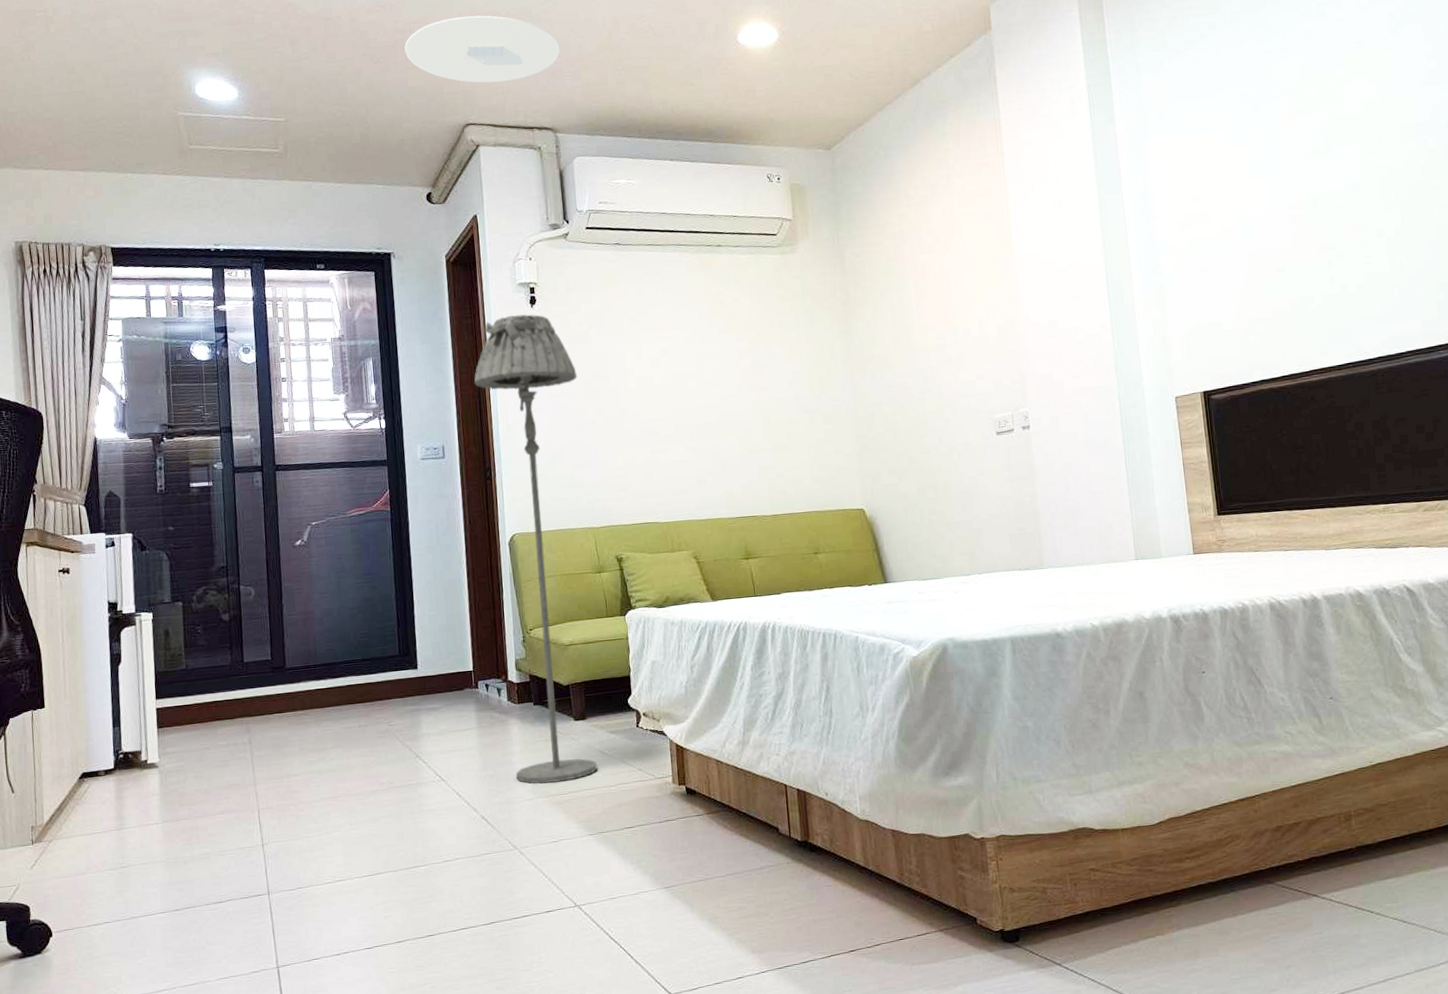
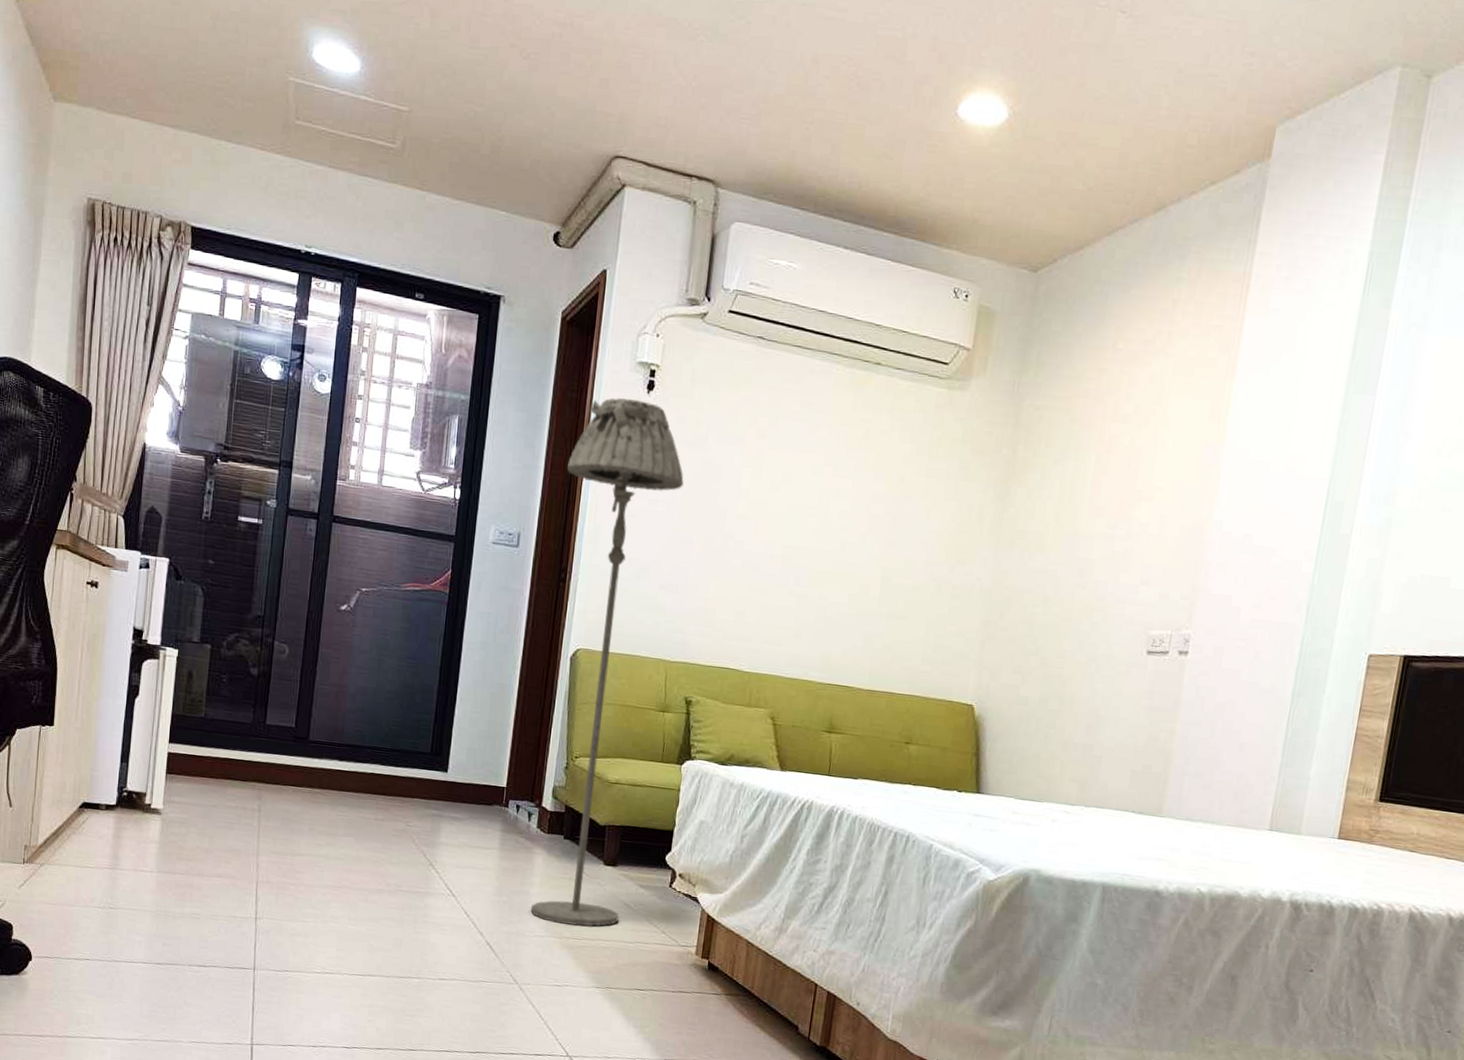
ceiling light: present [404,15,560,83] -> none [560,18,744,112]

